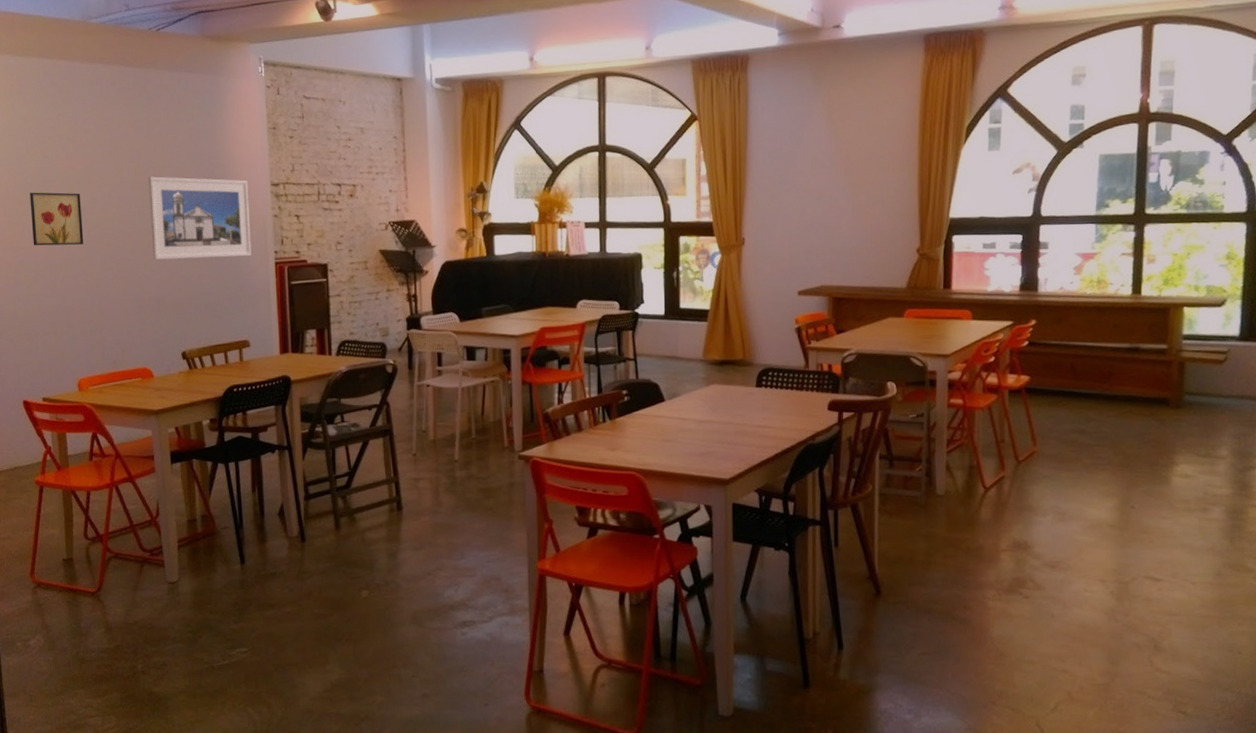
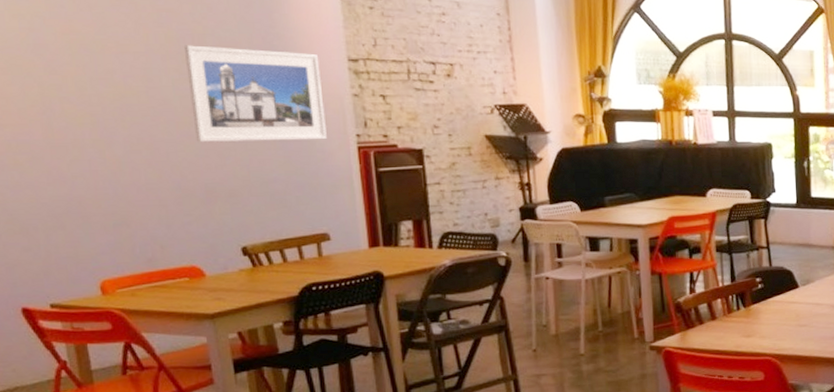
wall art: present [30,192,84,246] -> none [14,58,98,123]

